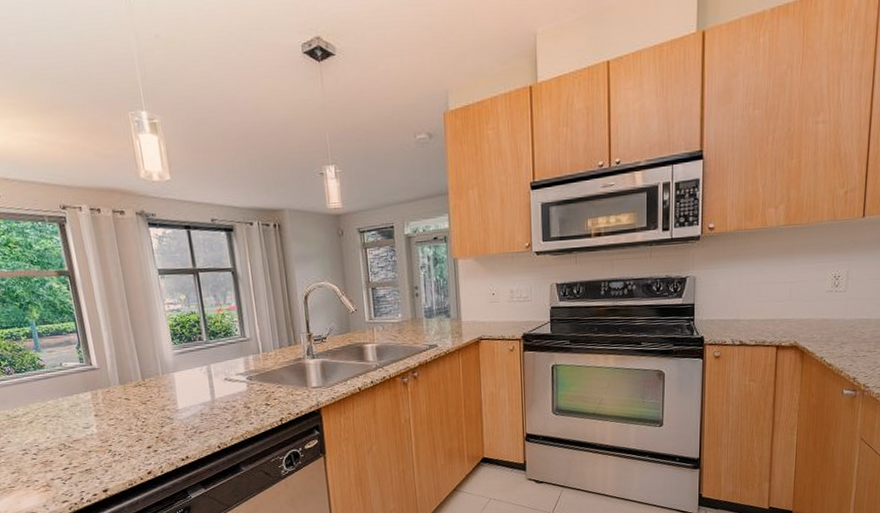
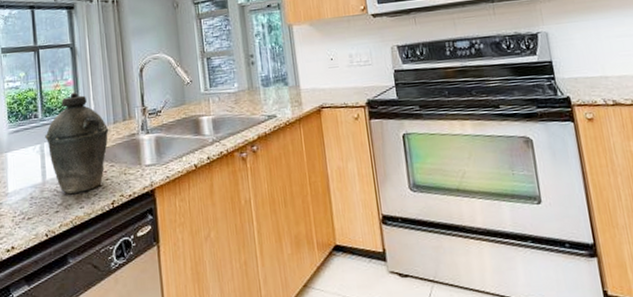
kettle: none [211,317,275,412] -> present [45,92,109,195]

